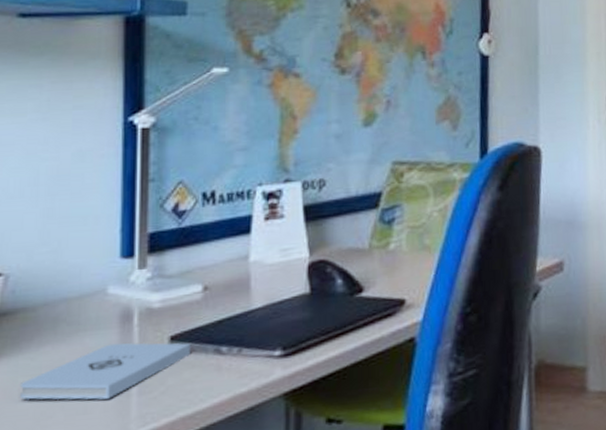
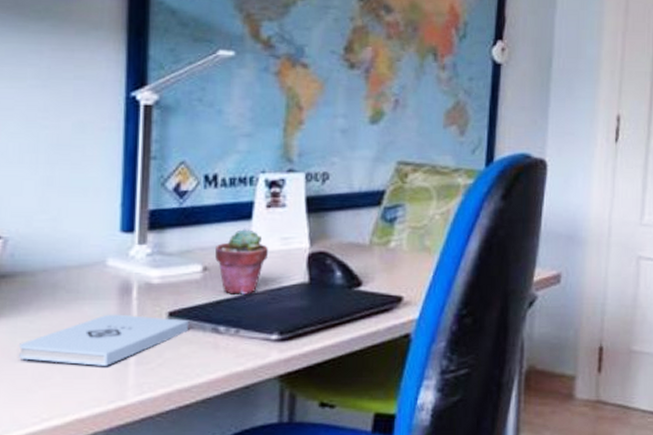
potted succulent: none [215,243,268,313] -> present [215,228,268,295]

